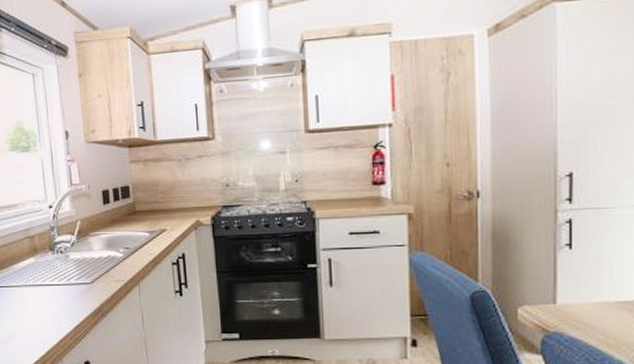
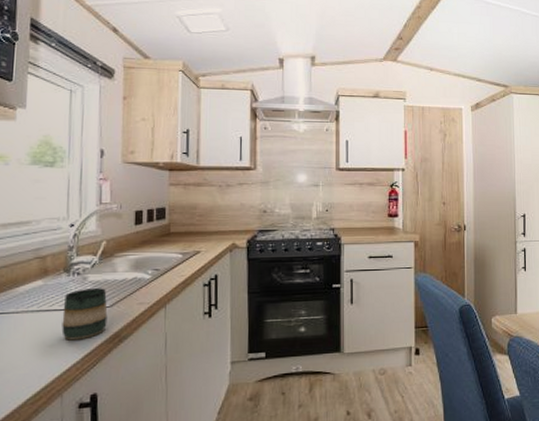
mug: none [53,266,90,313] -> present [61,288,108,341]

